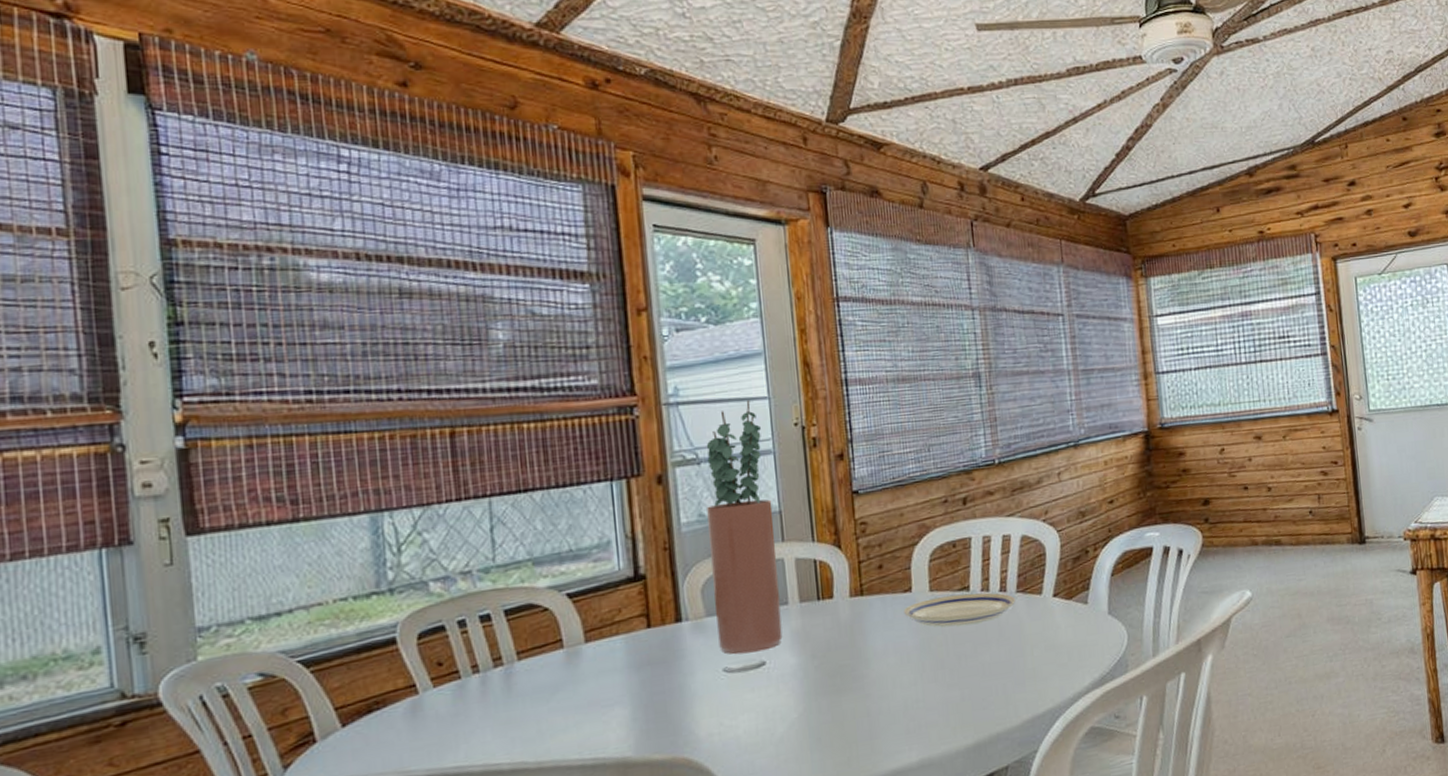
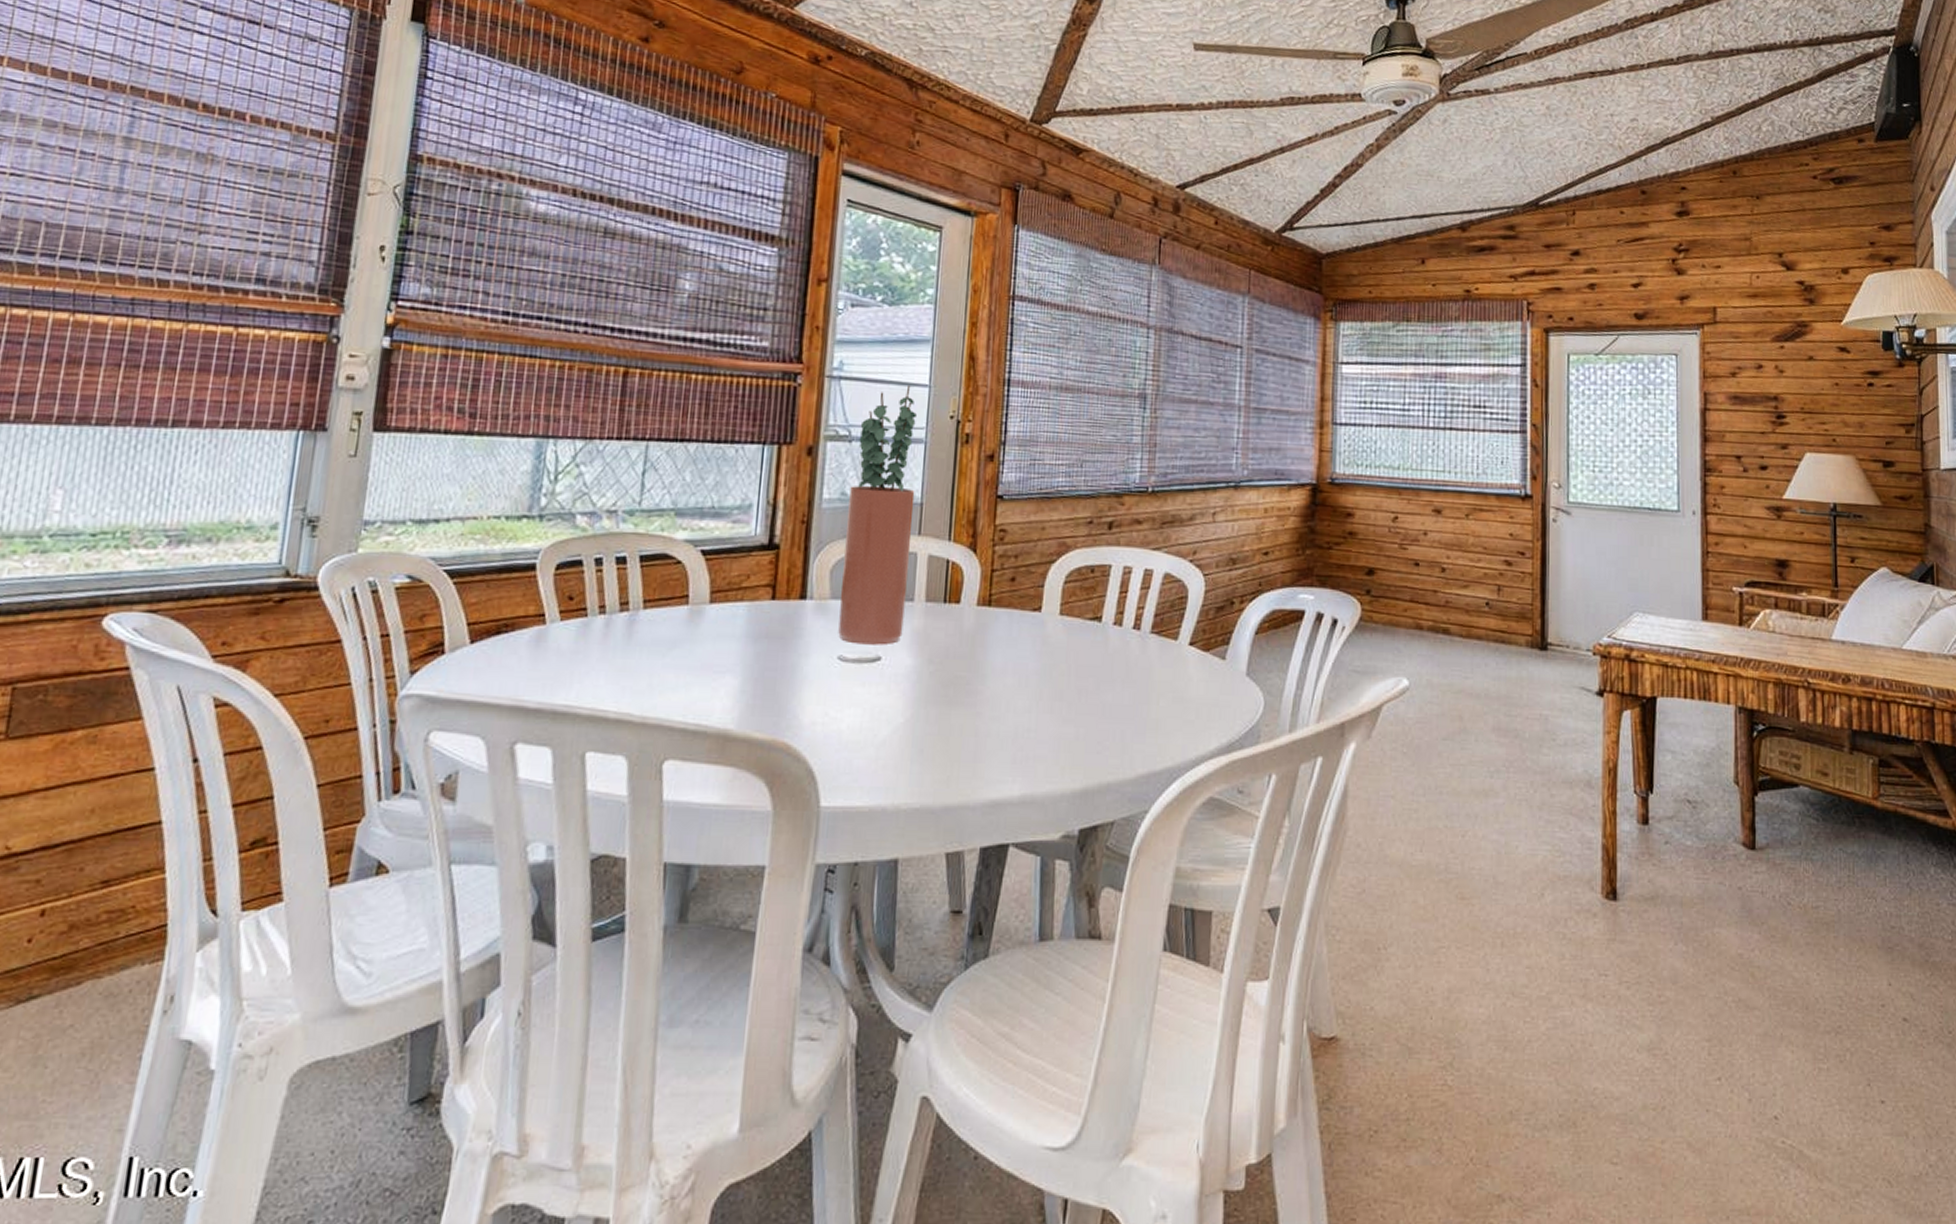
plate: present [903,592,1016,627] -> none [1029,623,1149,658]

